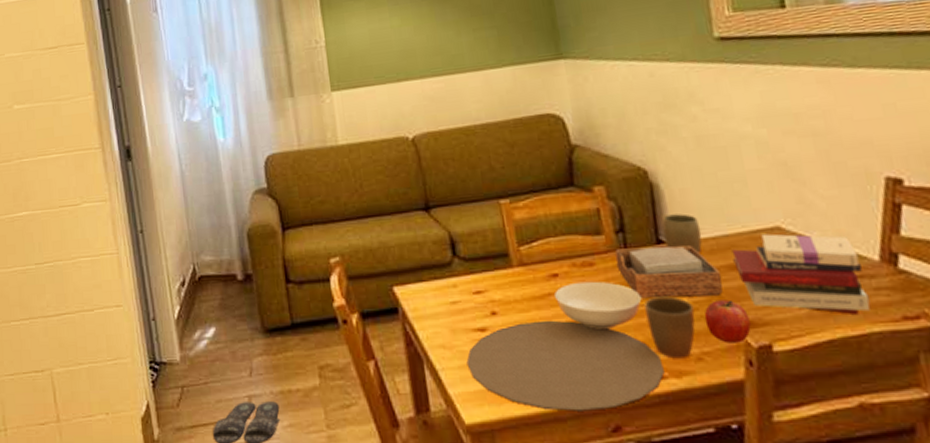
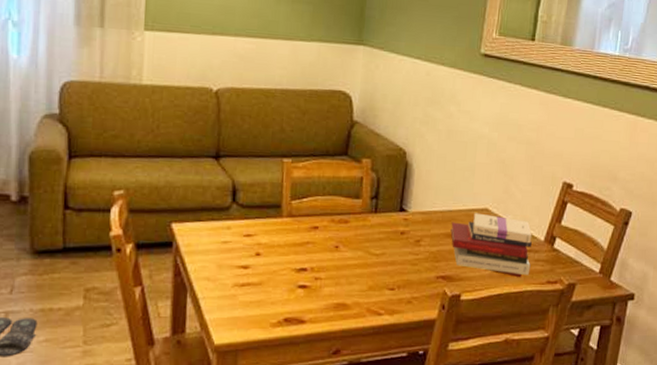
placemat: present [466,321,665,412] -> none [226,264,382,338]
bowl: present [553,281,642,329] -> none [311,235,379,274]
napkin holder: present [614,246,723,298] -> none [365,212,440,255]
cup: present [644,296,695,359] -> none [377,252,415,301]
mug: present [662,214,702,253] -> none [406,189,434,222]
fruit: present [704,300,751,343] -> none [419,259,451,292]

